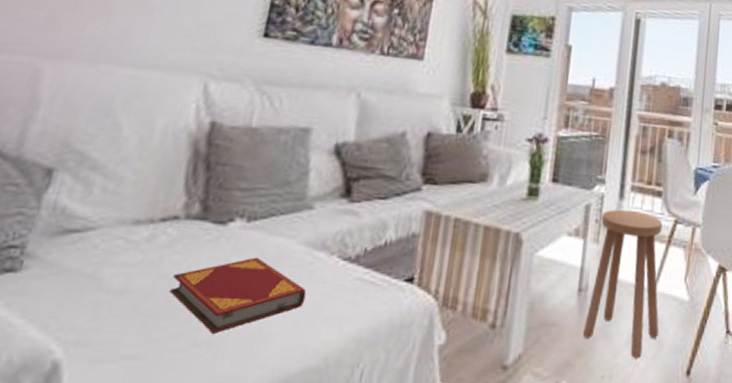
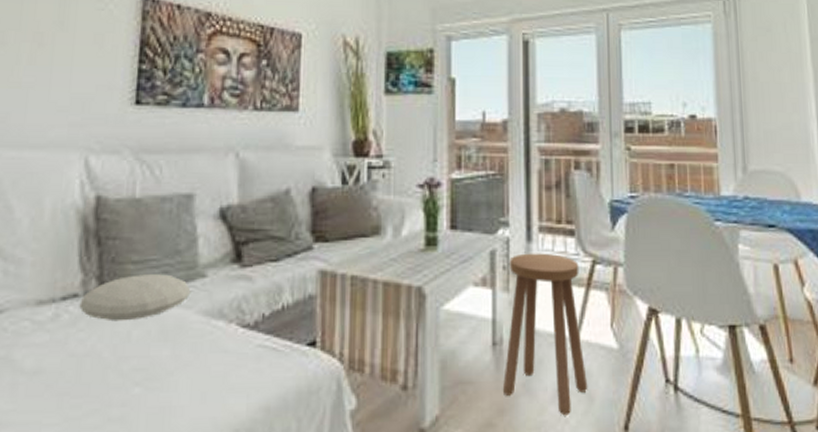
hardback book: present [170,257,307,333] -> none [79,330,210,409]
cushion: none [178,201,297,247] -> present [79,274,191,322]

